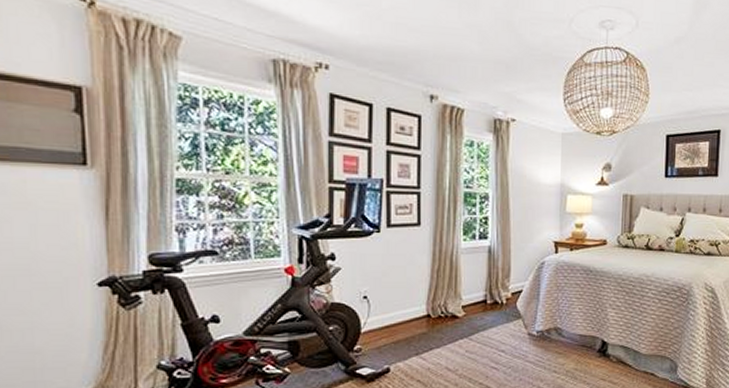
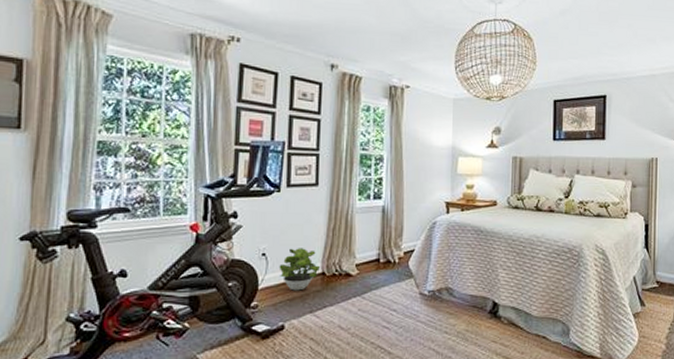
potted plant: none [382,290,424,334] -> present [279,248,320,291]

